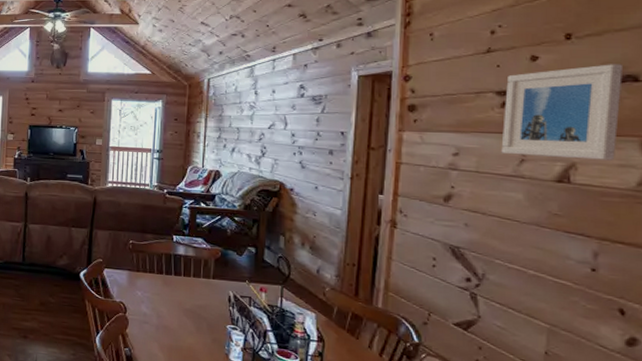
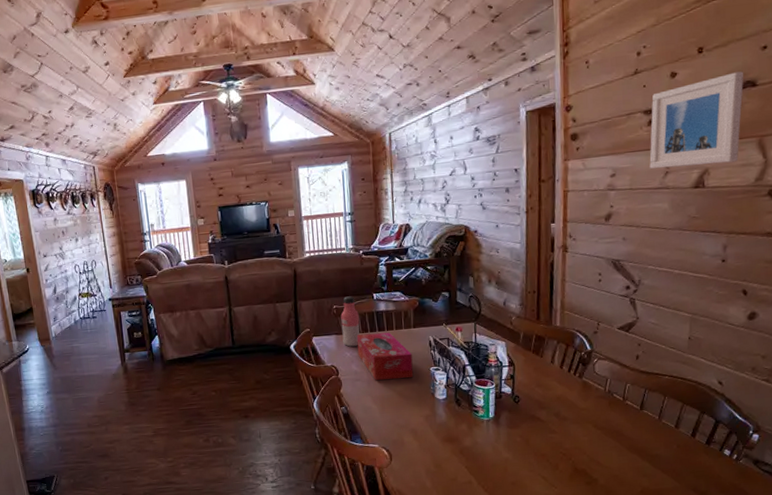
water bottle: none [135,233,156,287] -> present [340,296,360,347]
tissue box: none [149,275,208,333] -> present [356,332,414,380]

